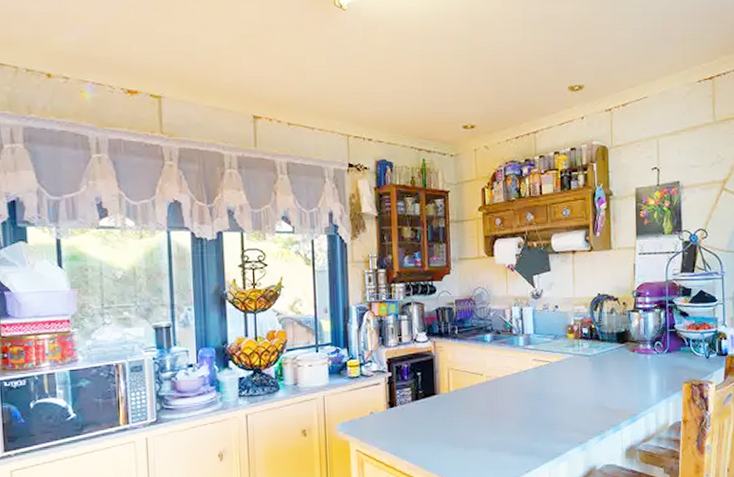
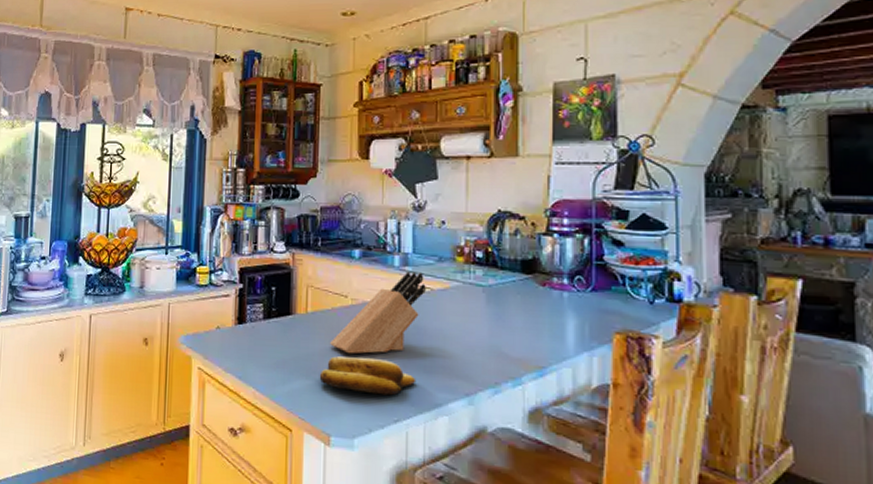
banana: none [463,423,542,453] -> present [319,356,417,396]
knife block: none [471,348,546,422] -> present [330,271,426,354]

